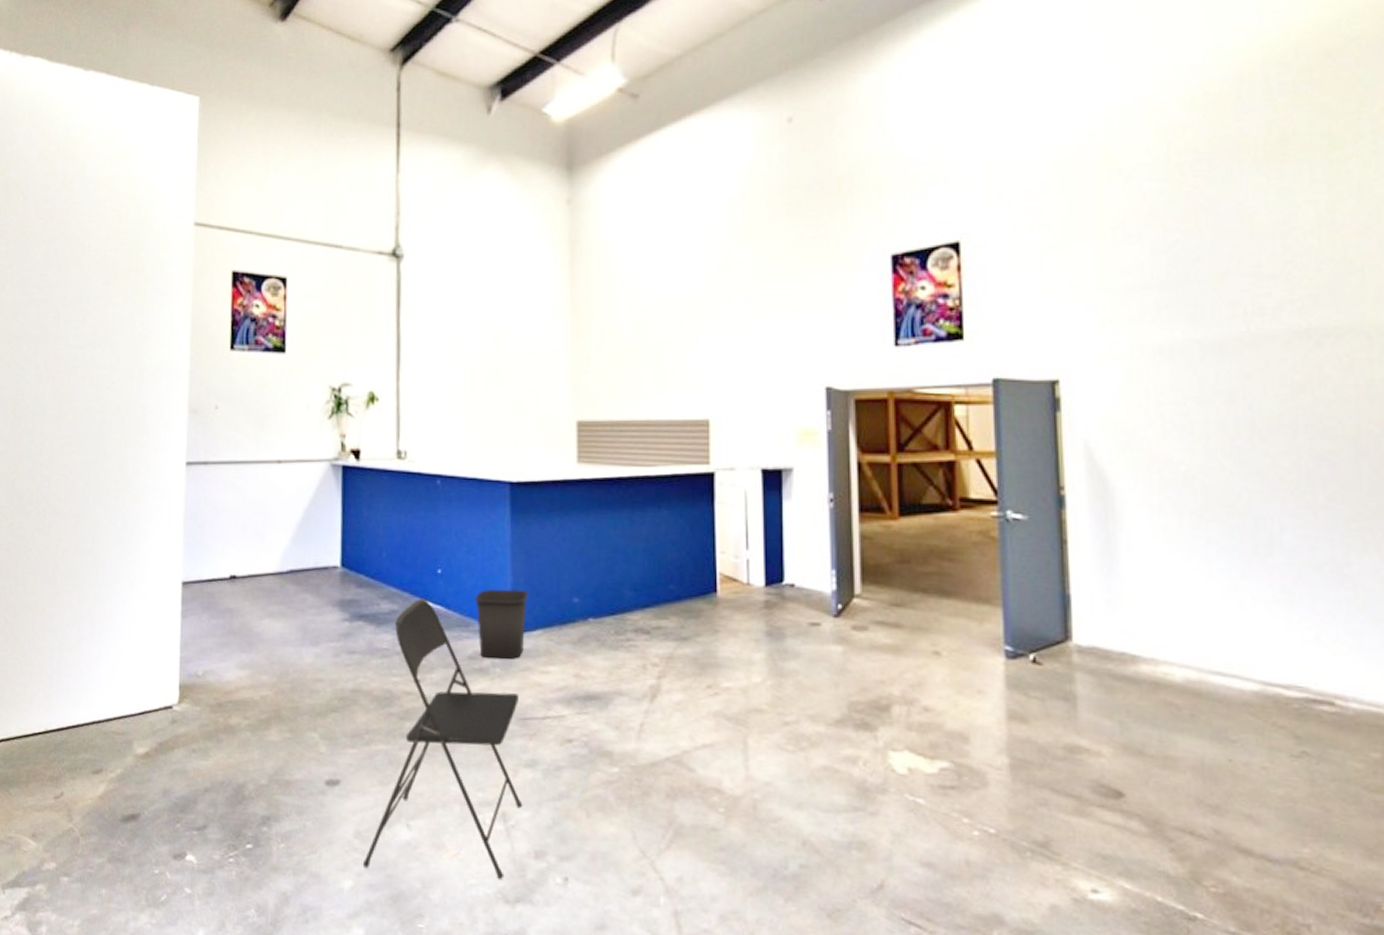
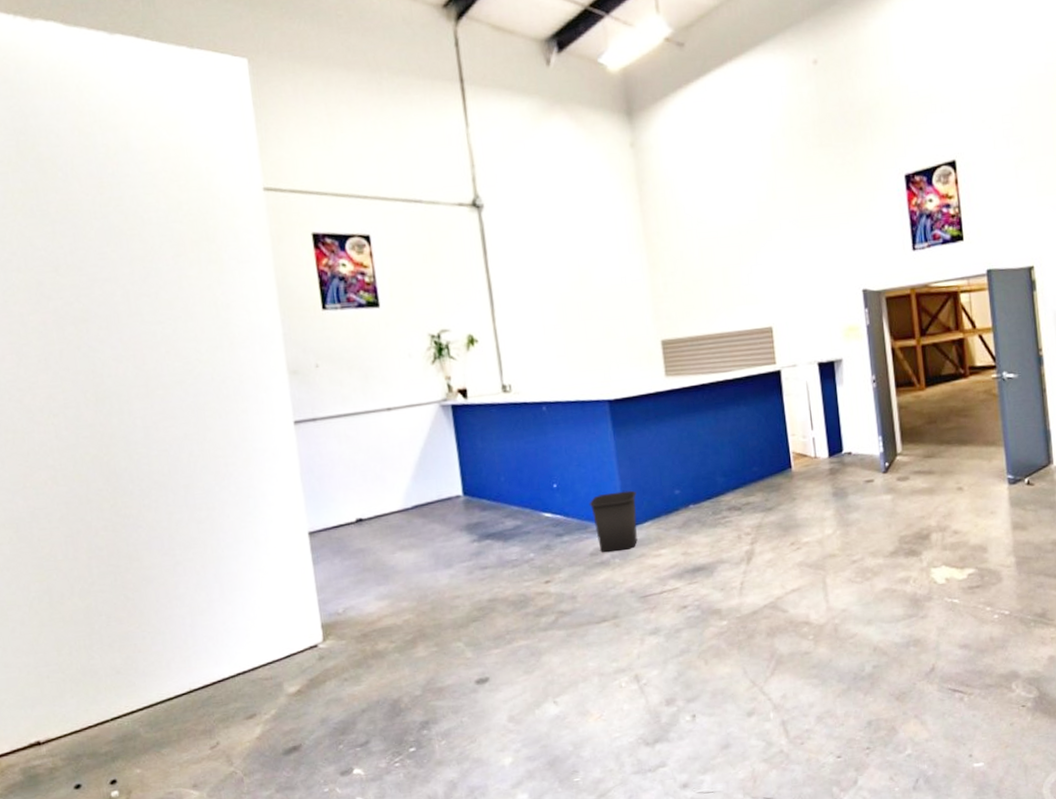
folding chair: present [362,598,523,880] -> none [518,511,652,744]

